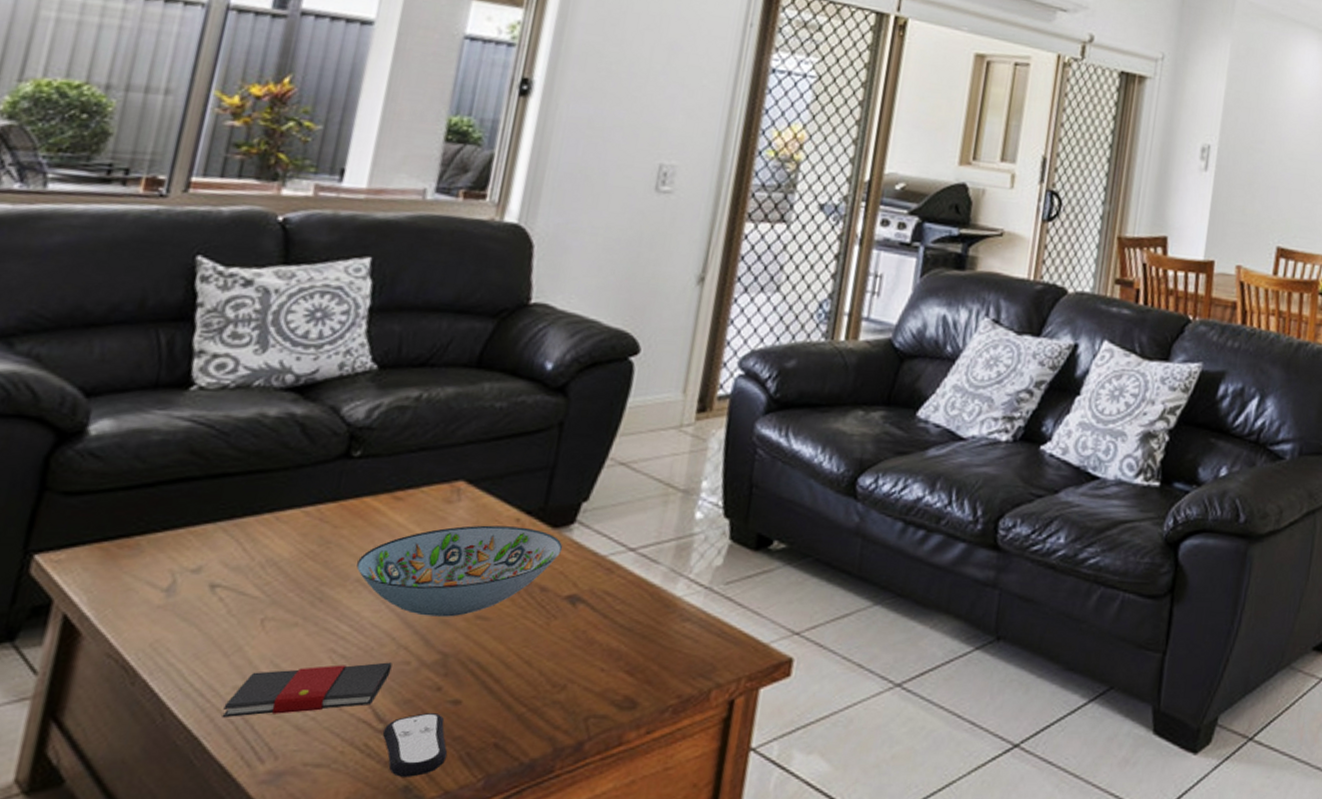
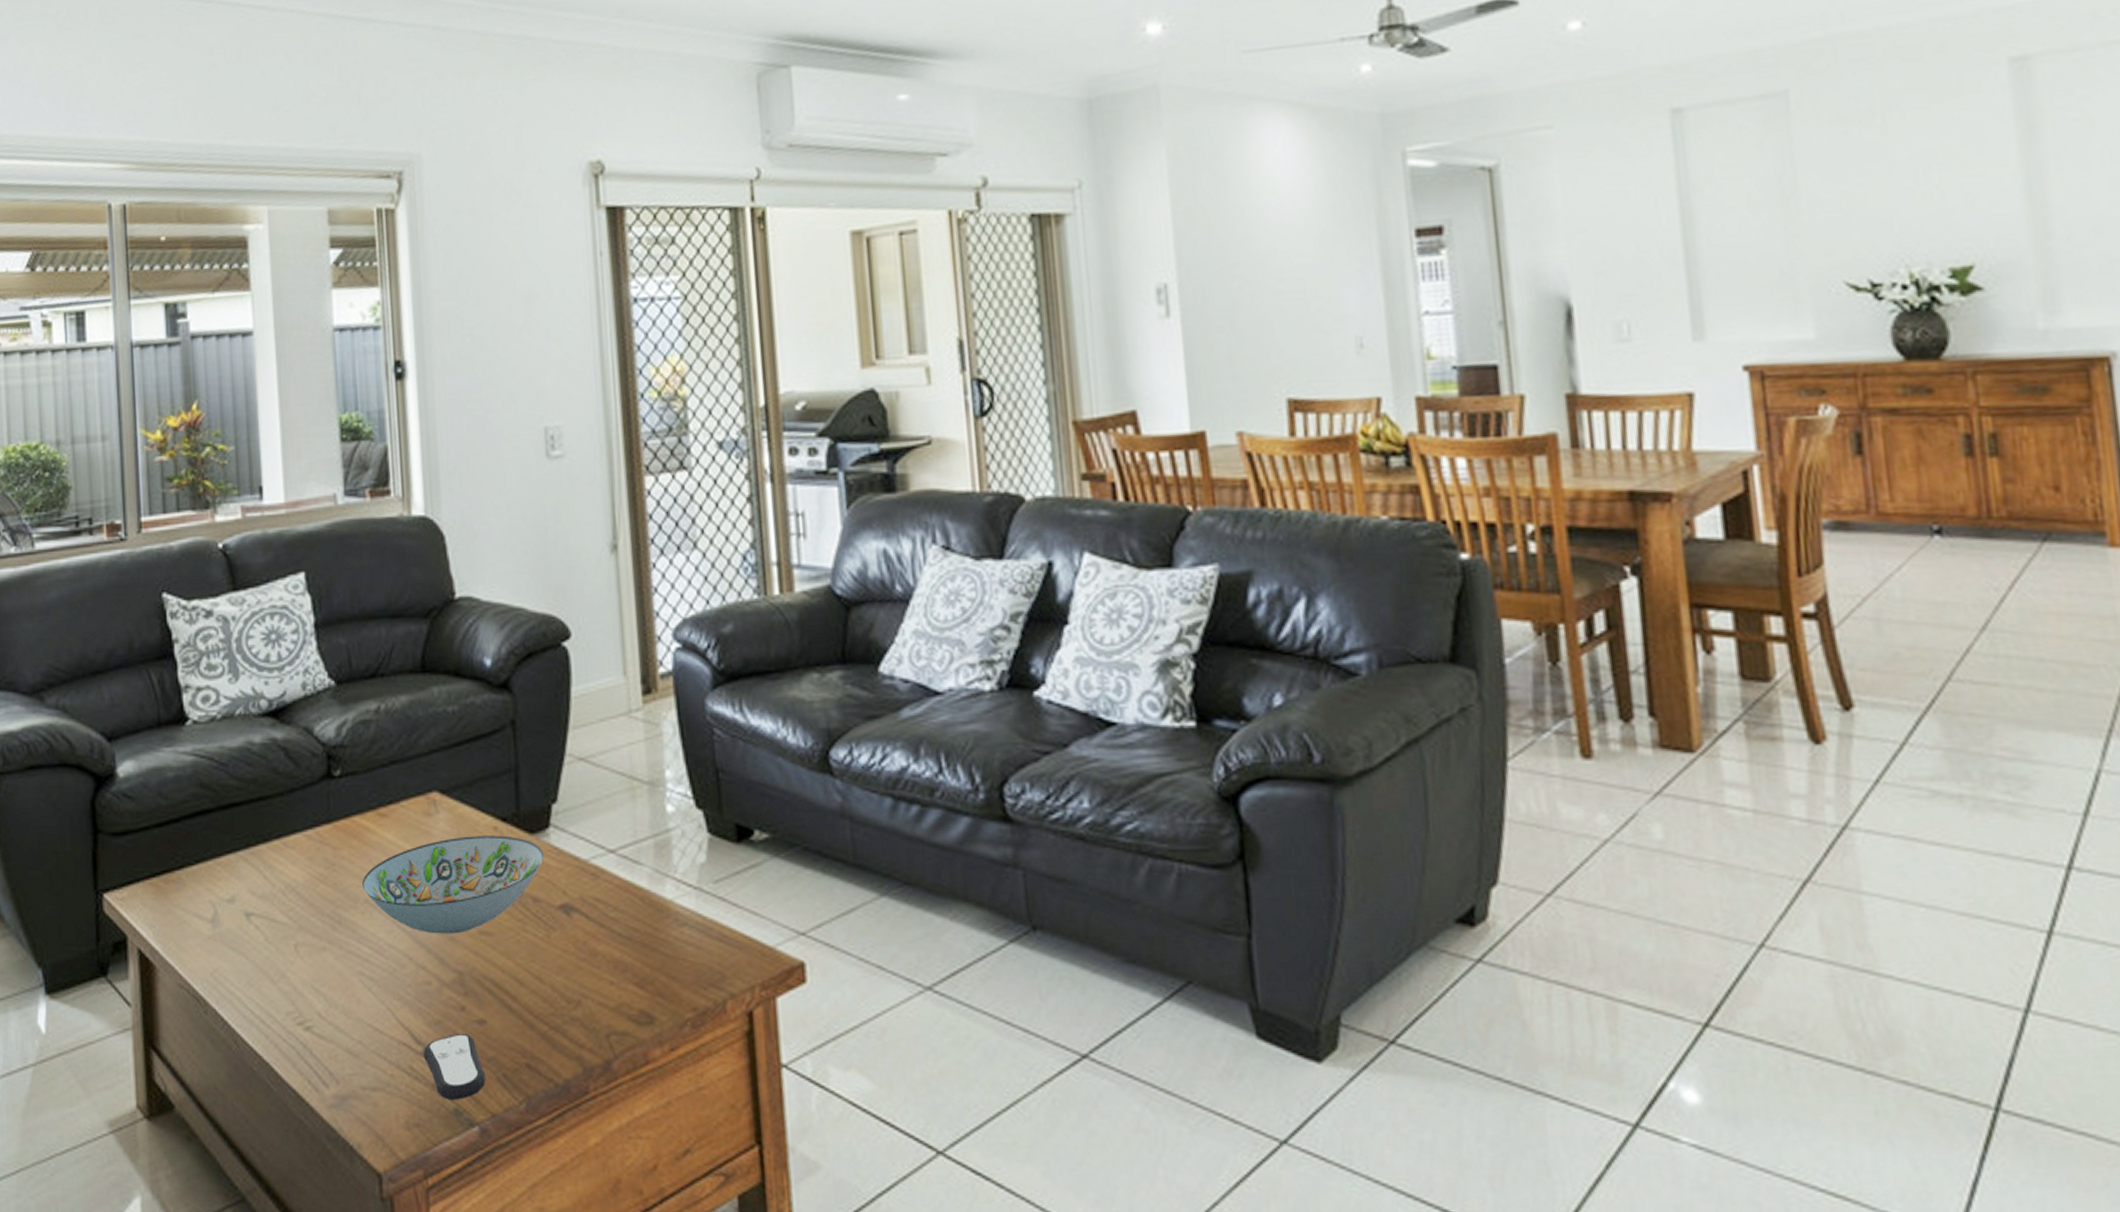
book: present [222,662,393,717] -> none [283,983,416,1043]

